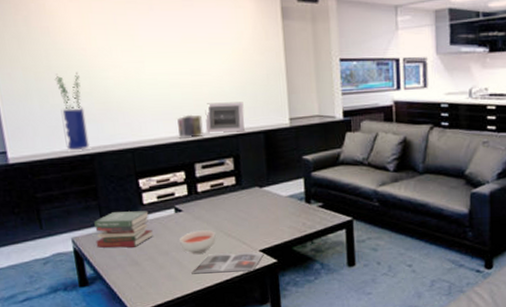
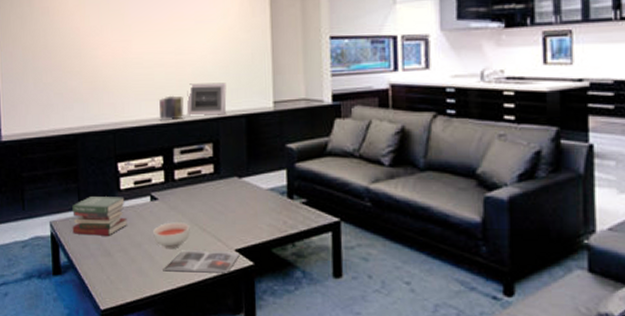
vase: present [54,73,90,150] -> none [49,52,75,129]

